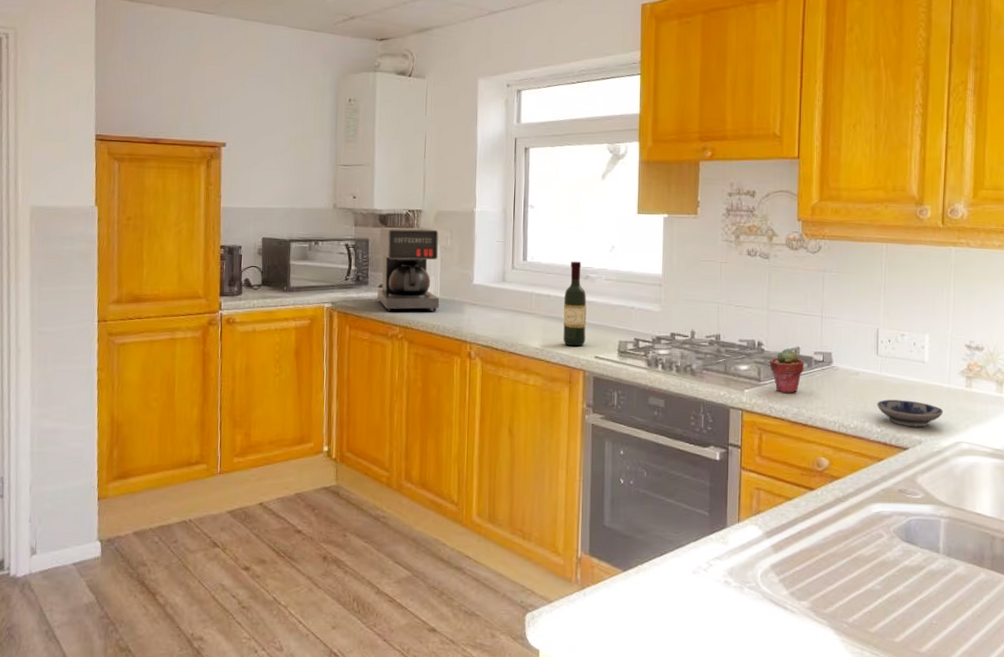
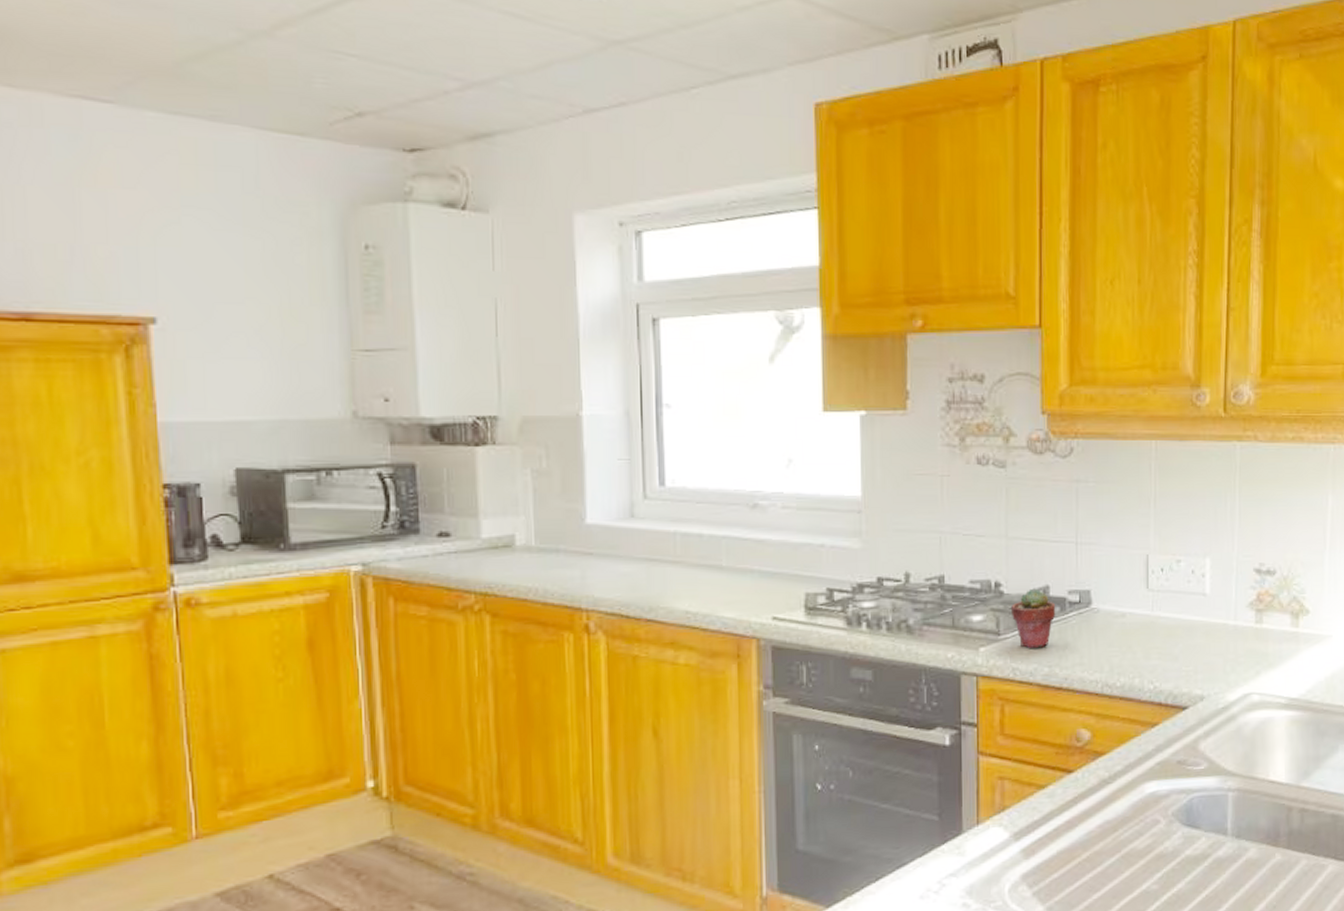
coffee maker: present [377,227,440,312] -> none [433,443,536,573]
wine bottle: present [563,261,587,347] -> none [722,483,758,606]
bowl: present [877,399,944,428] -> none [1148,645,1230,680]

